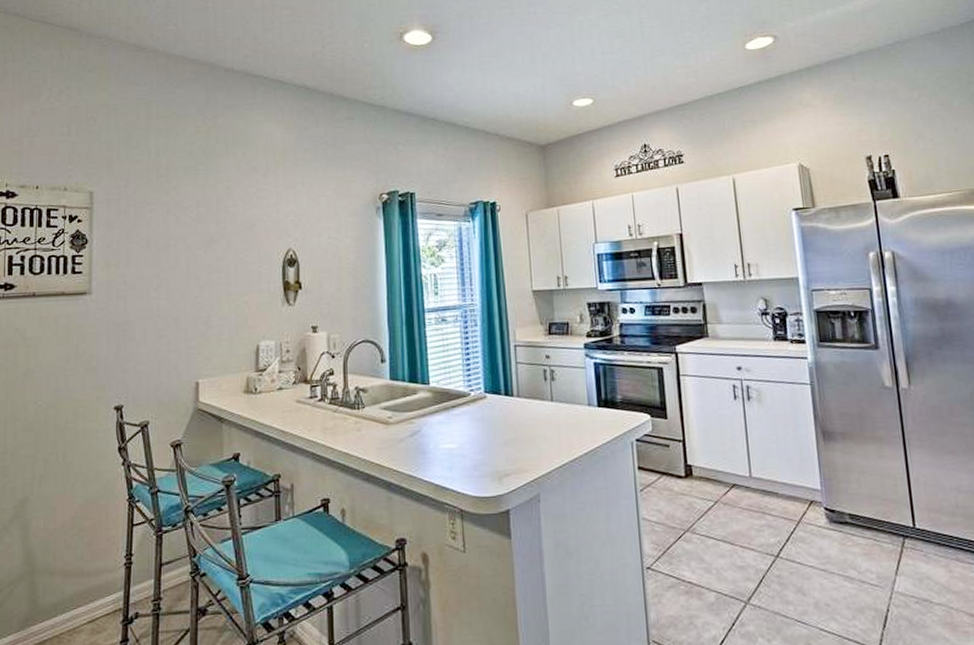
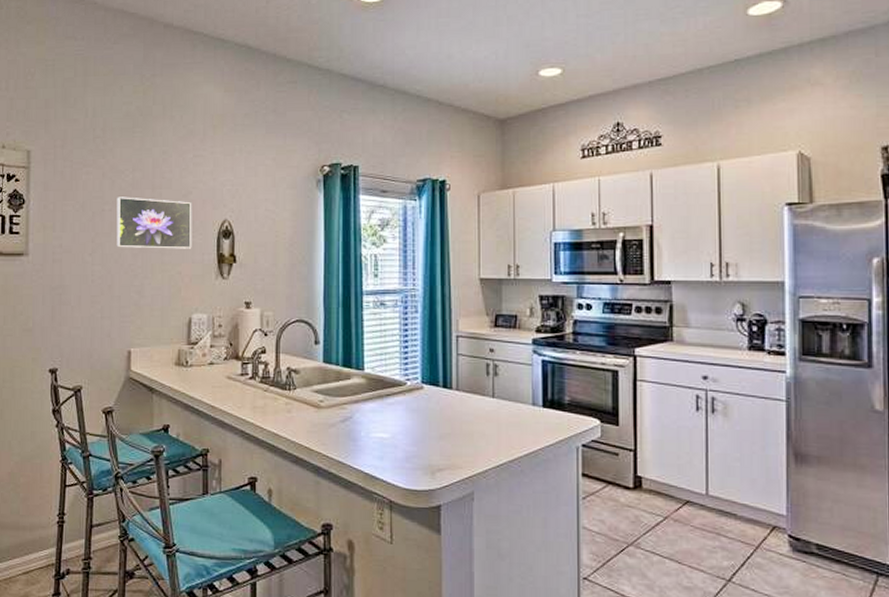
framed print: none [182,231,258,281] -> present [116,197,192,249]

